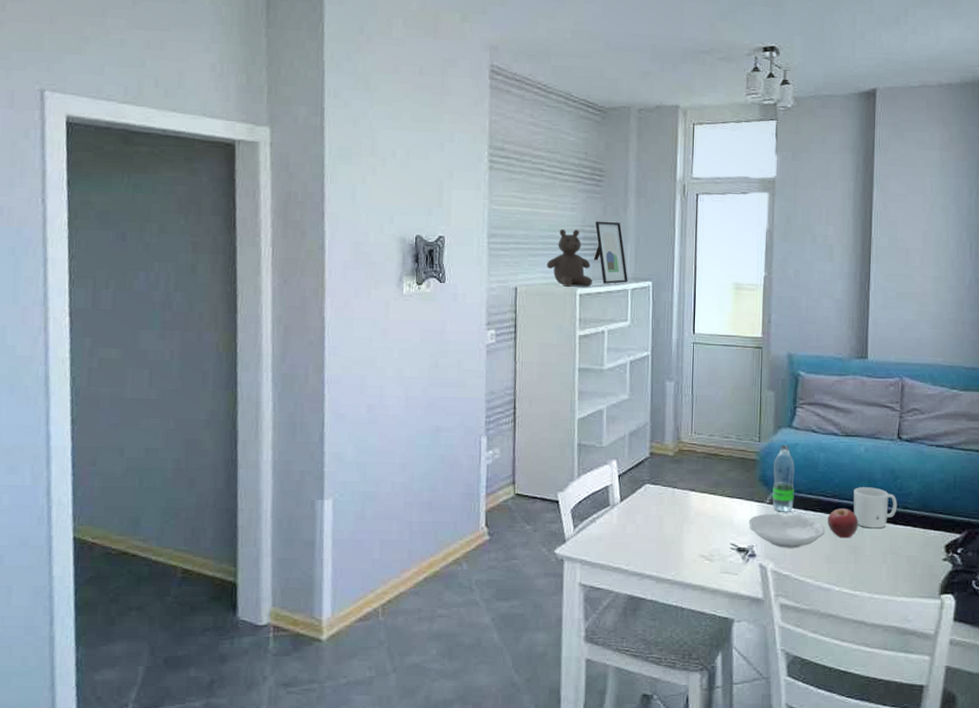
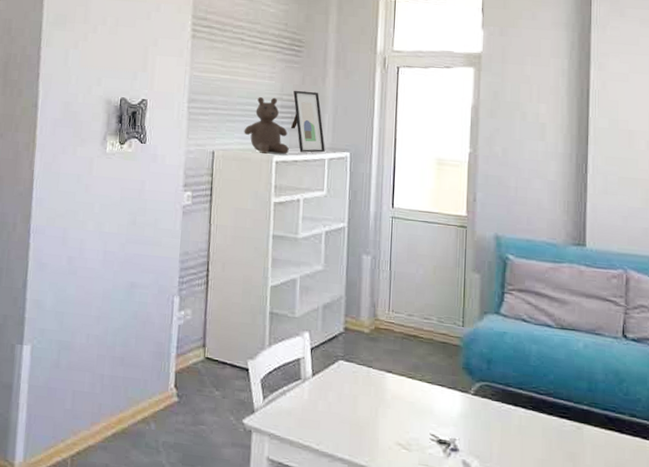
bowl: present [748,513,825,548] -> none [450,405,538,448]
bottle: present [772,444,795,512] -> none [477,331,503,407]
fruit: present [828,508,859,538] -> none [541,408,577,443]
mug: present [853,487,897,529] -> none [570,386,623,437]

